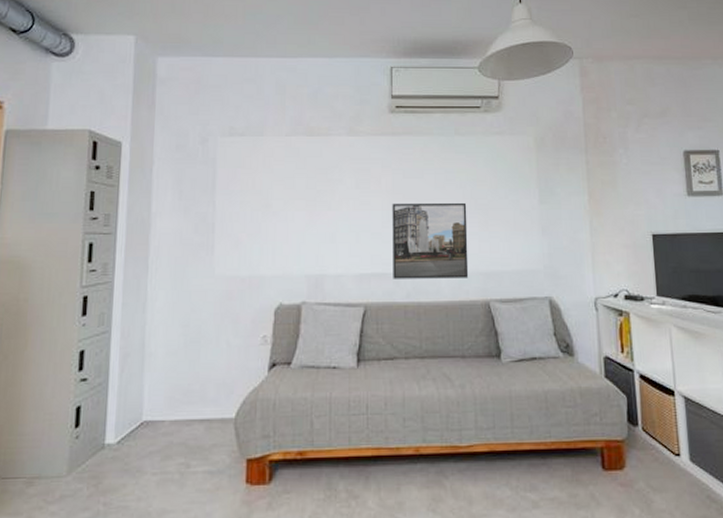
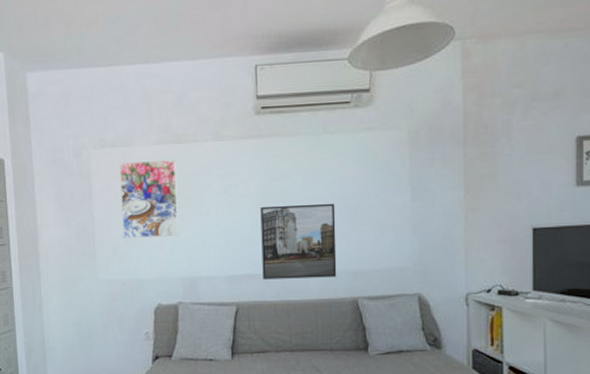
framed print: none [246,152,308,231] -> present [119,160,179,238]

